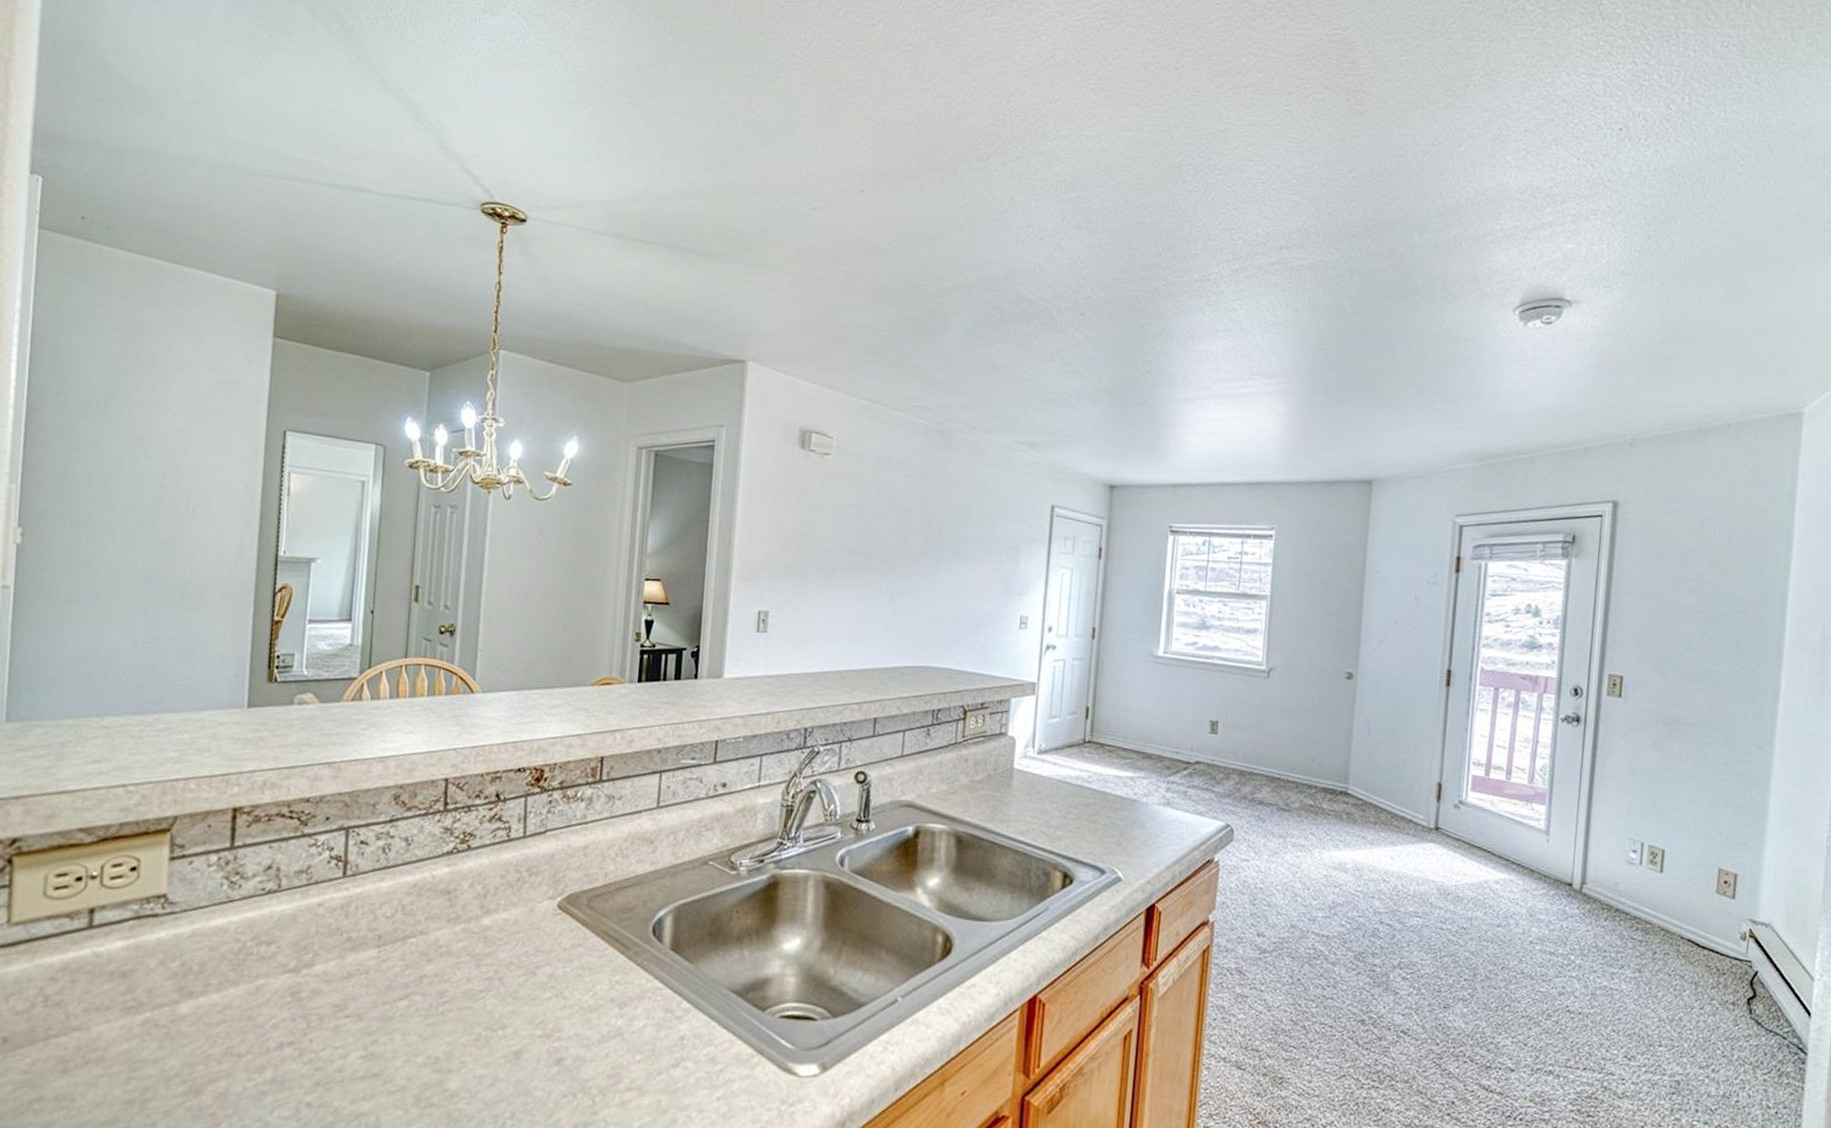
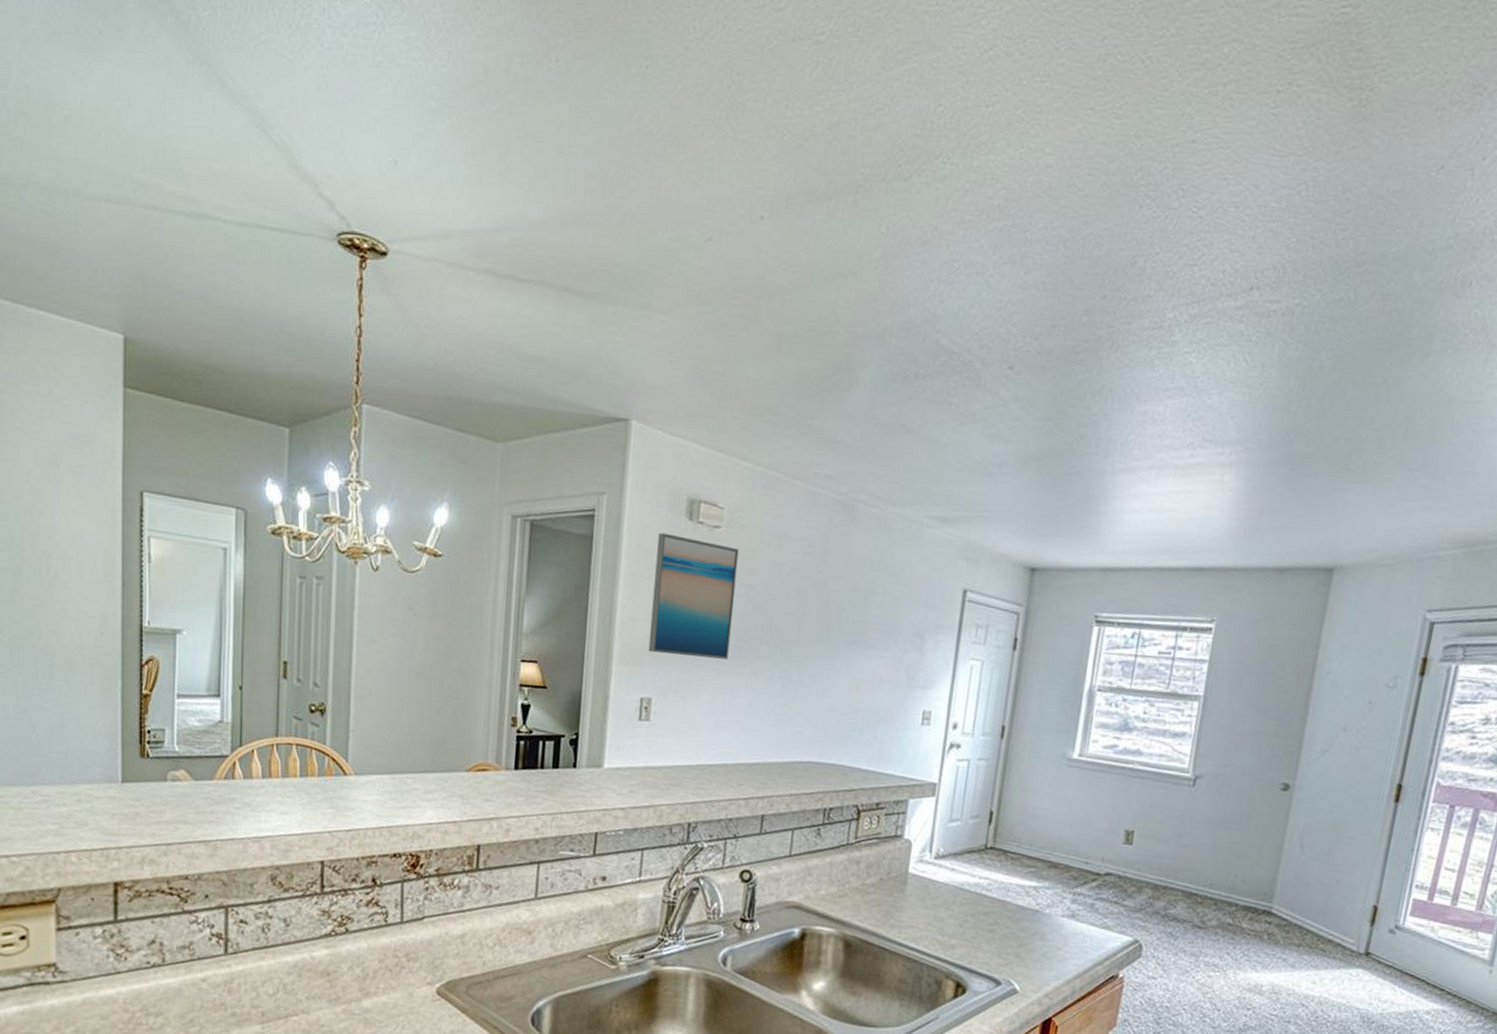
wall art: none [765,460,848,574] -> present [648,532,739,660]

